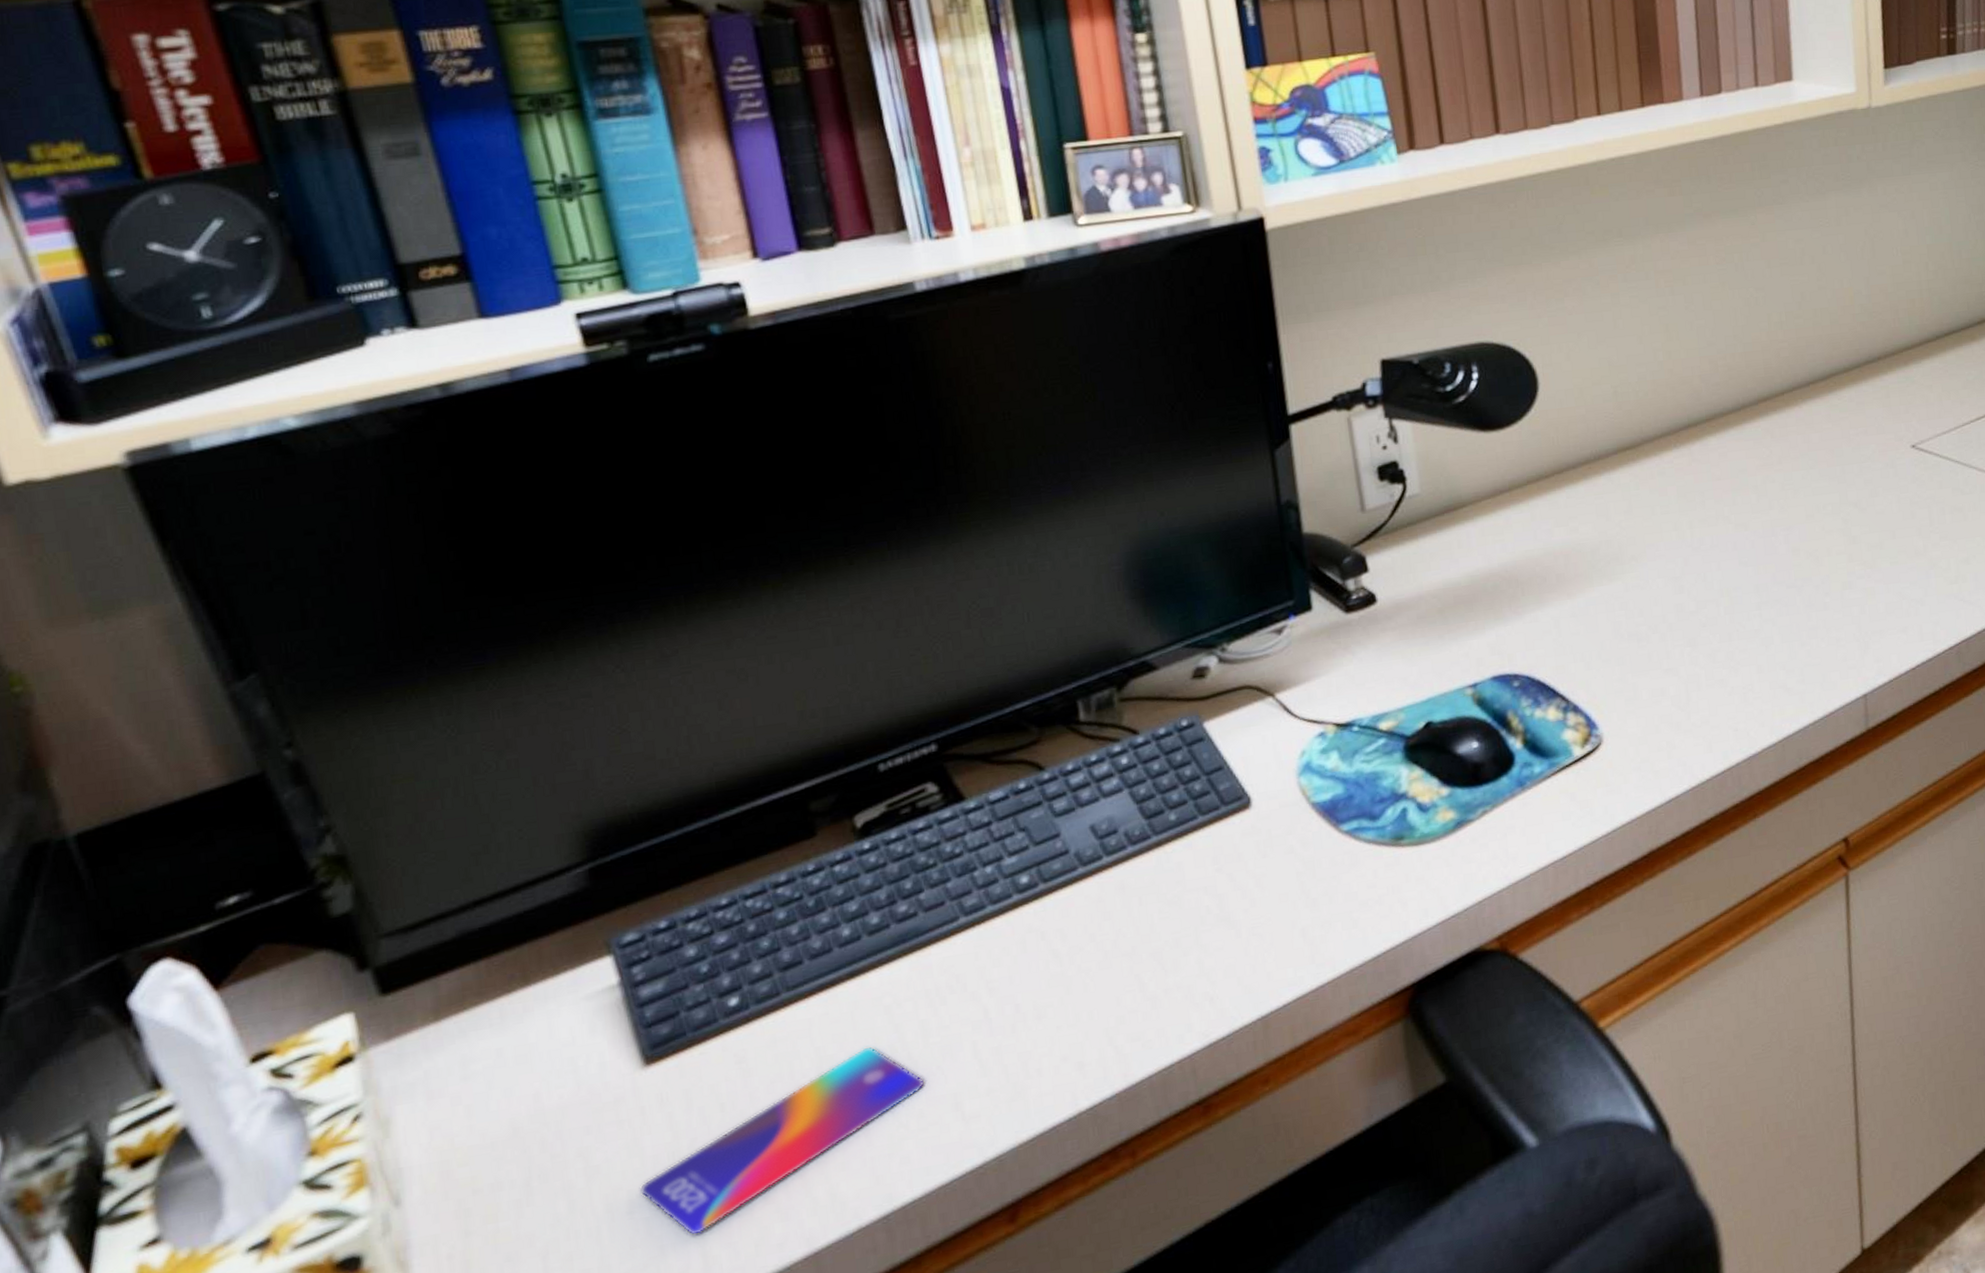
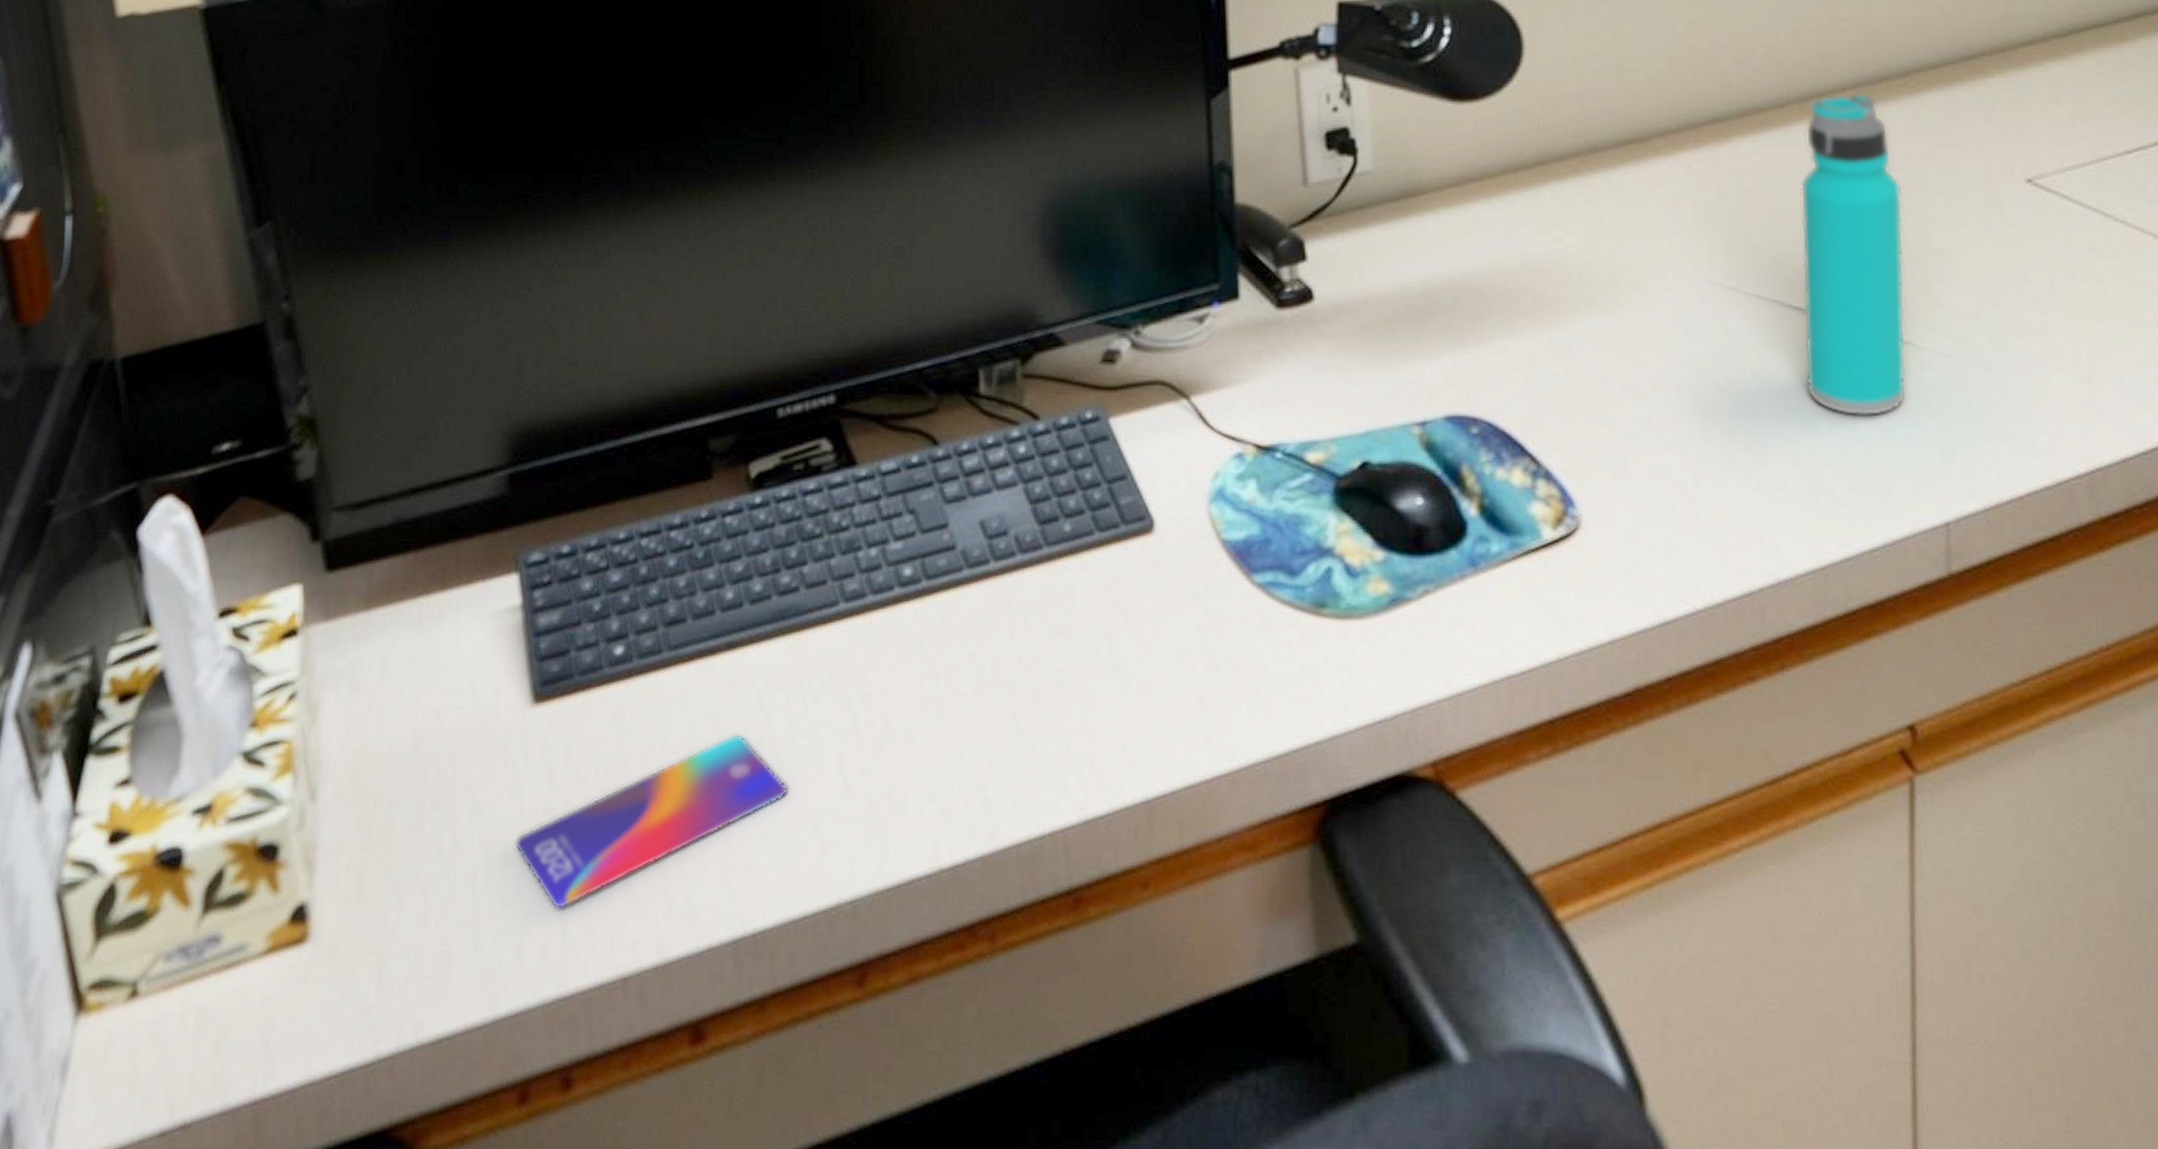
water bottle: none [1754,394,1835,631] -> present [1800,92,1907,417]

